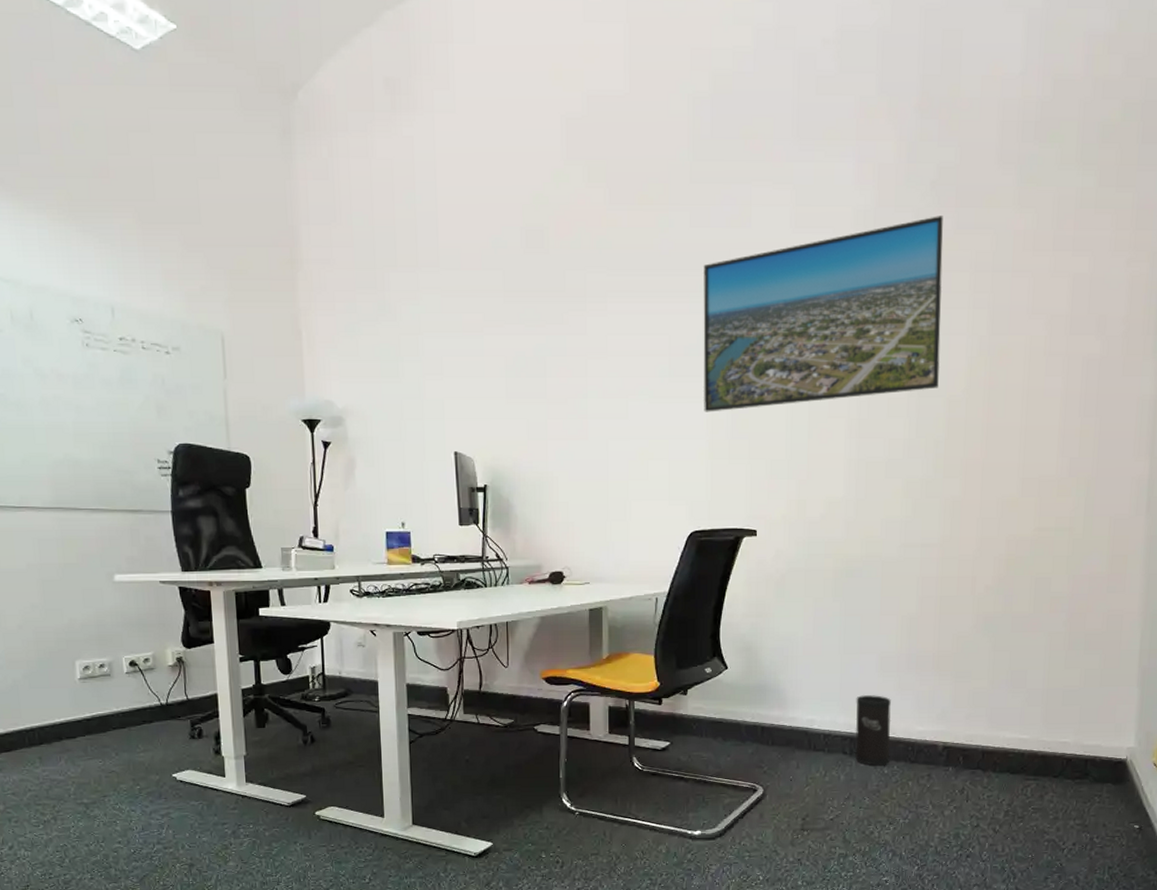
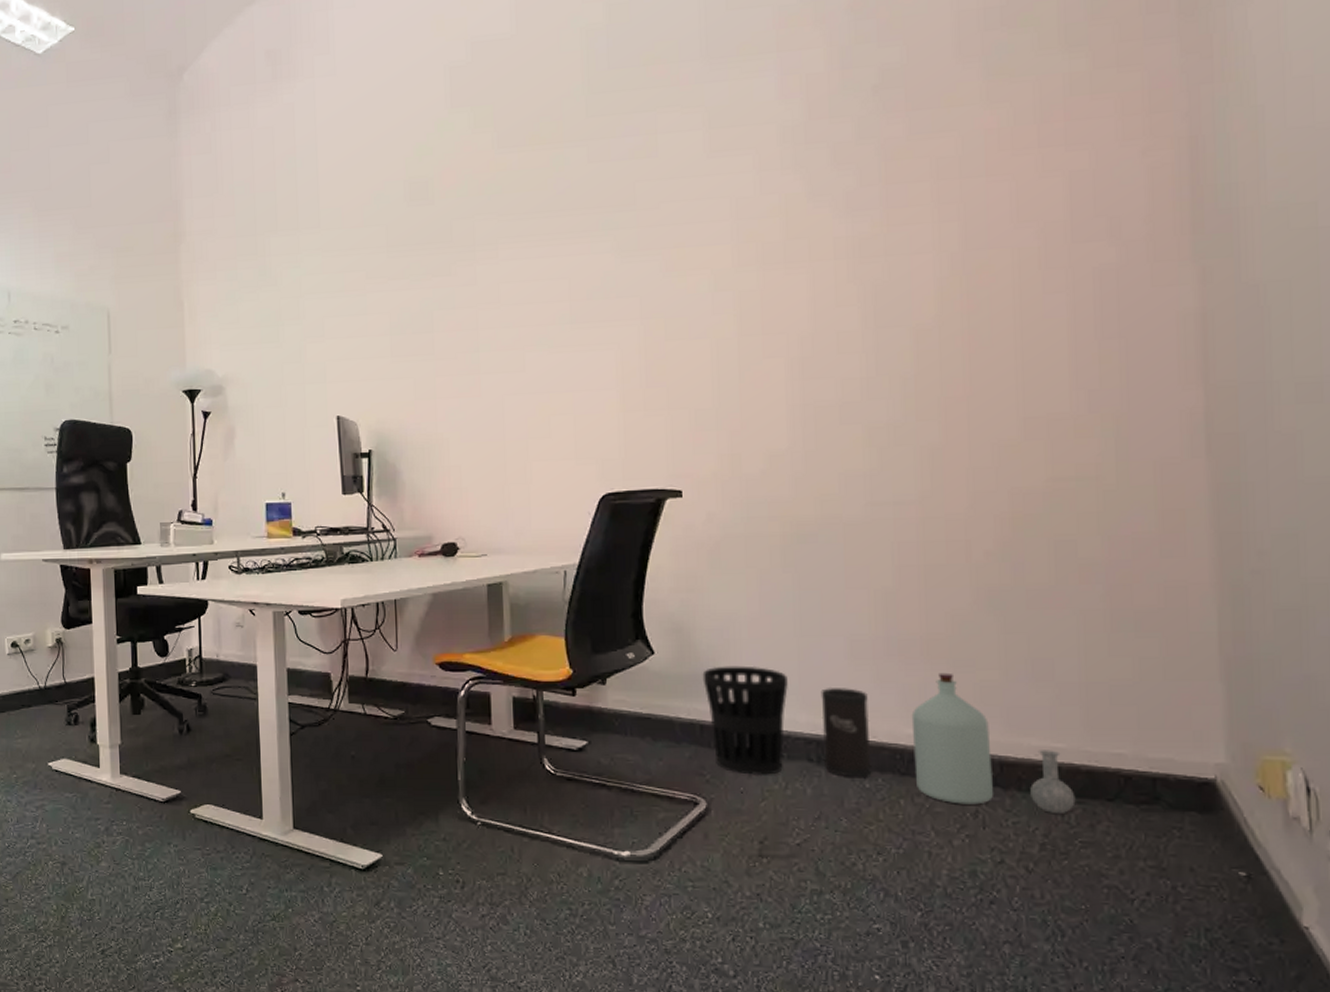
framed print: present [703,216,943,412] -> none [605,122,901,360]
wastebasket: none [765,678,832,767] -> present [702,665,788,776]
bottle: none [921,682,1032,789] -> present [911,672,1076,815]

